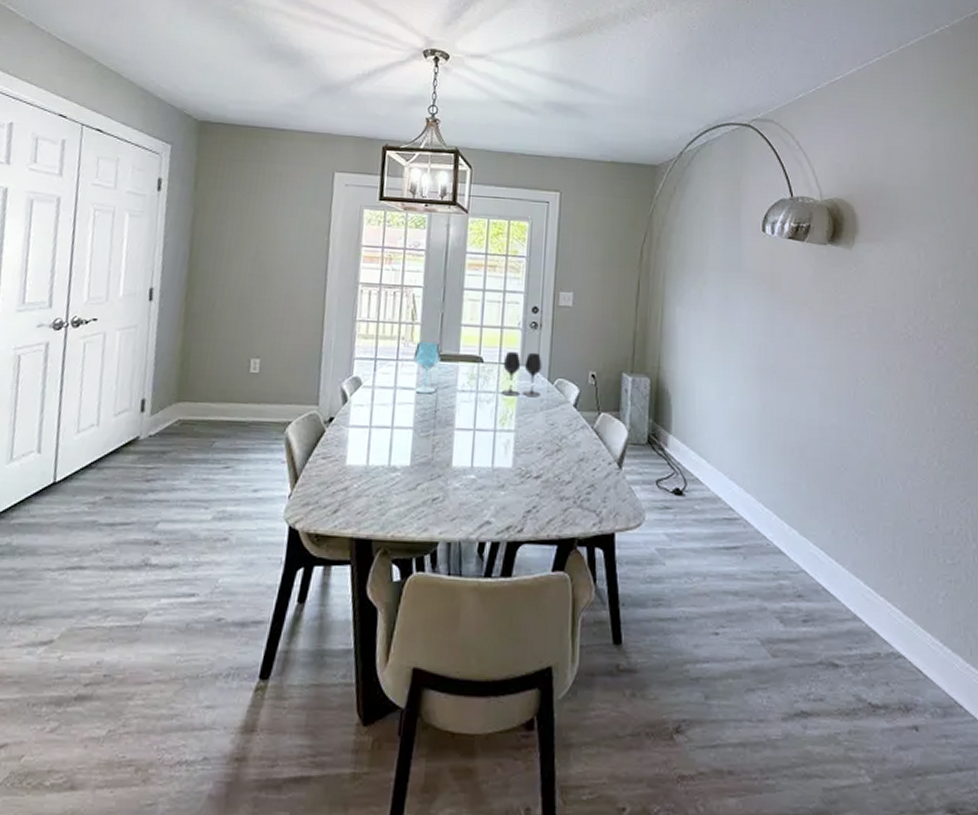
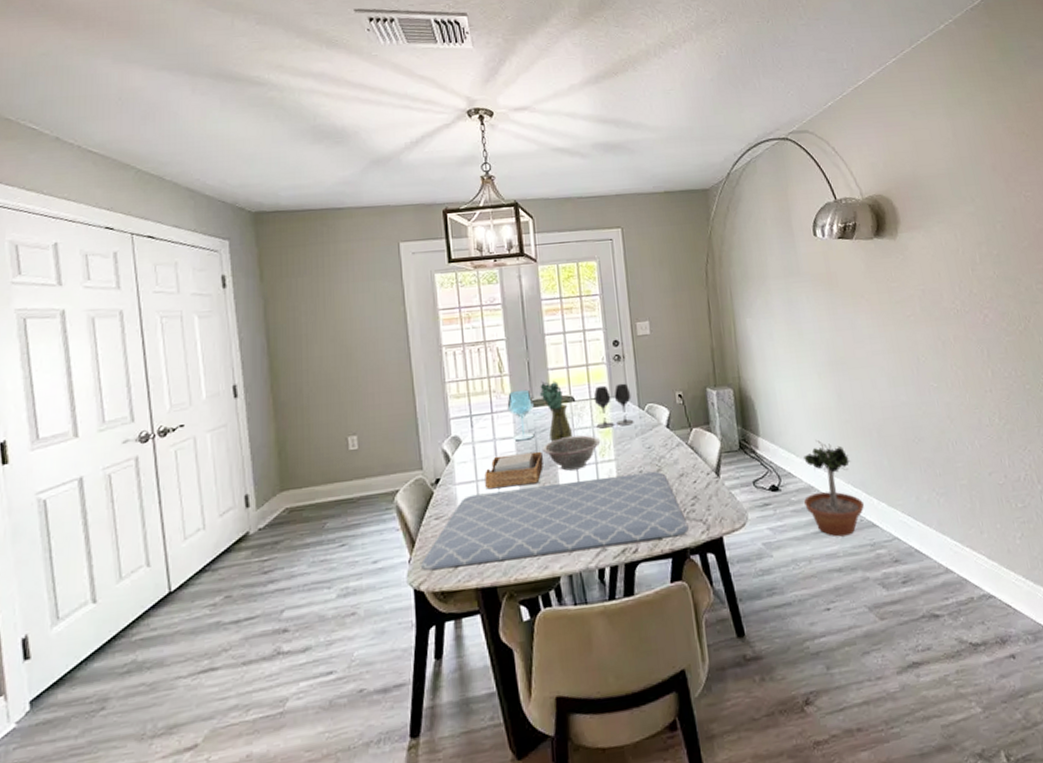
placemat: none [300,440,580,524] -> present [421,471,689,571]
napkin holder: none [378,405,441,441] -> present [485,451,543,490]
decorative bowl: none [441,398,503,434] -> present [542,435,601,471]
vase: none [447,335,476,401] -> present [539,380,574,442]
potted tree: none [709,448,774,558] -> present [803,439,865,537]

